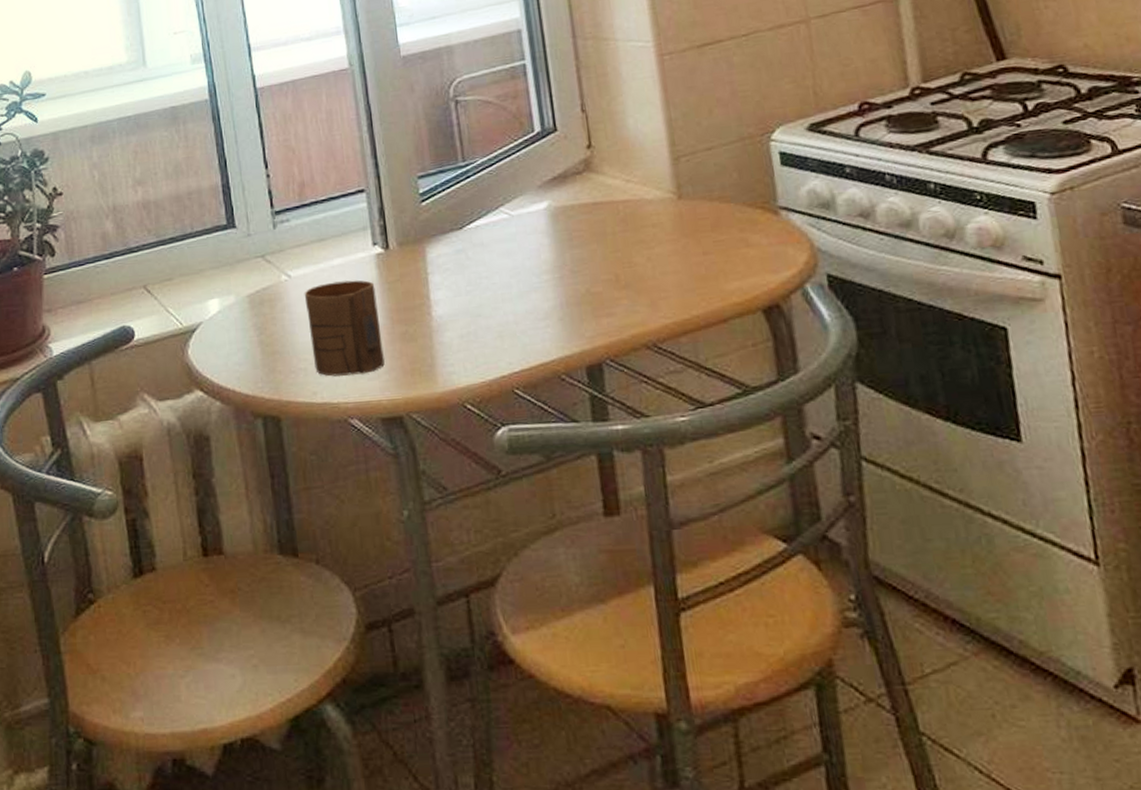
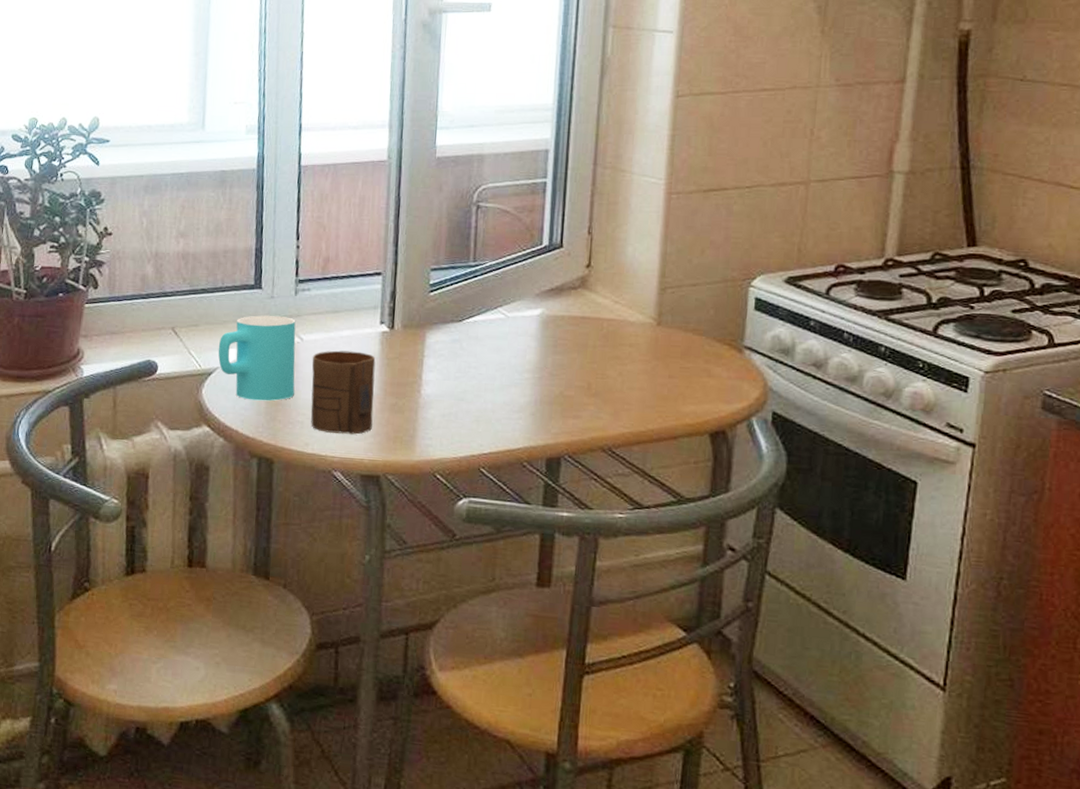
cup: none [198,254,291,353] -> present [218,315,296,401]

